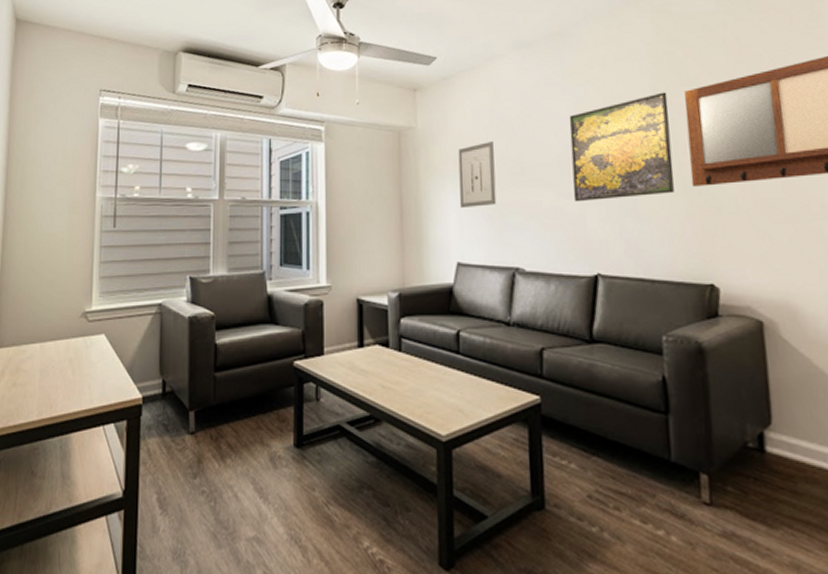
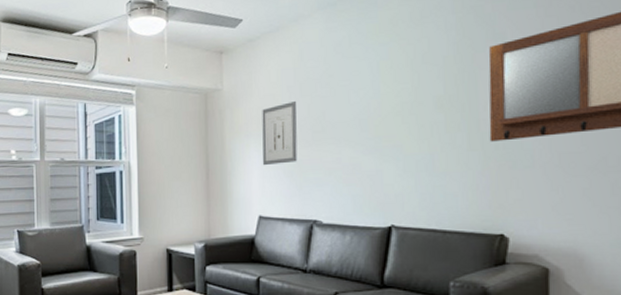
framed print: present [569,92,674,202] -> none [371,48,473,159]

